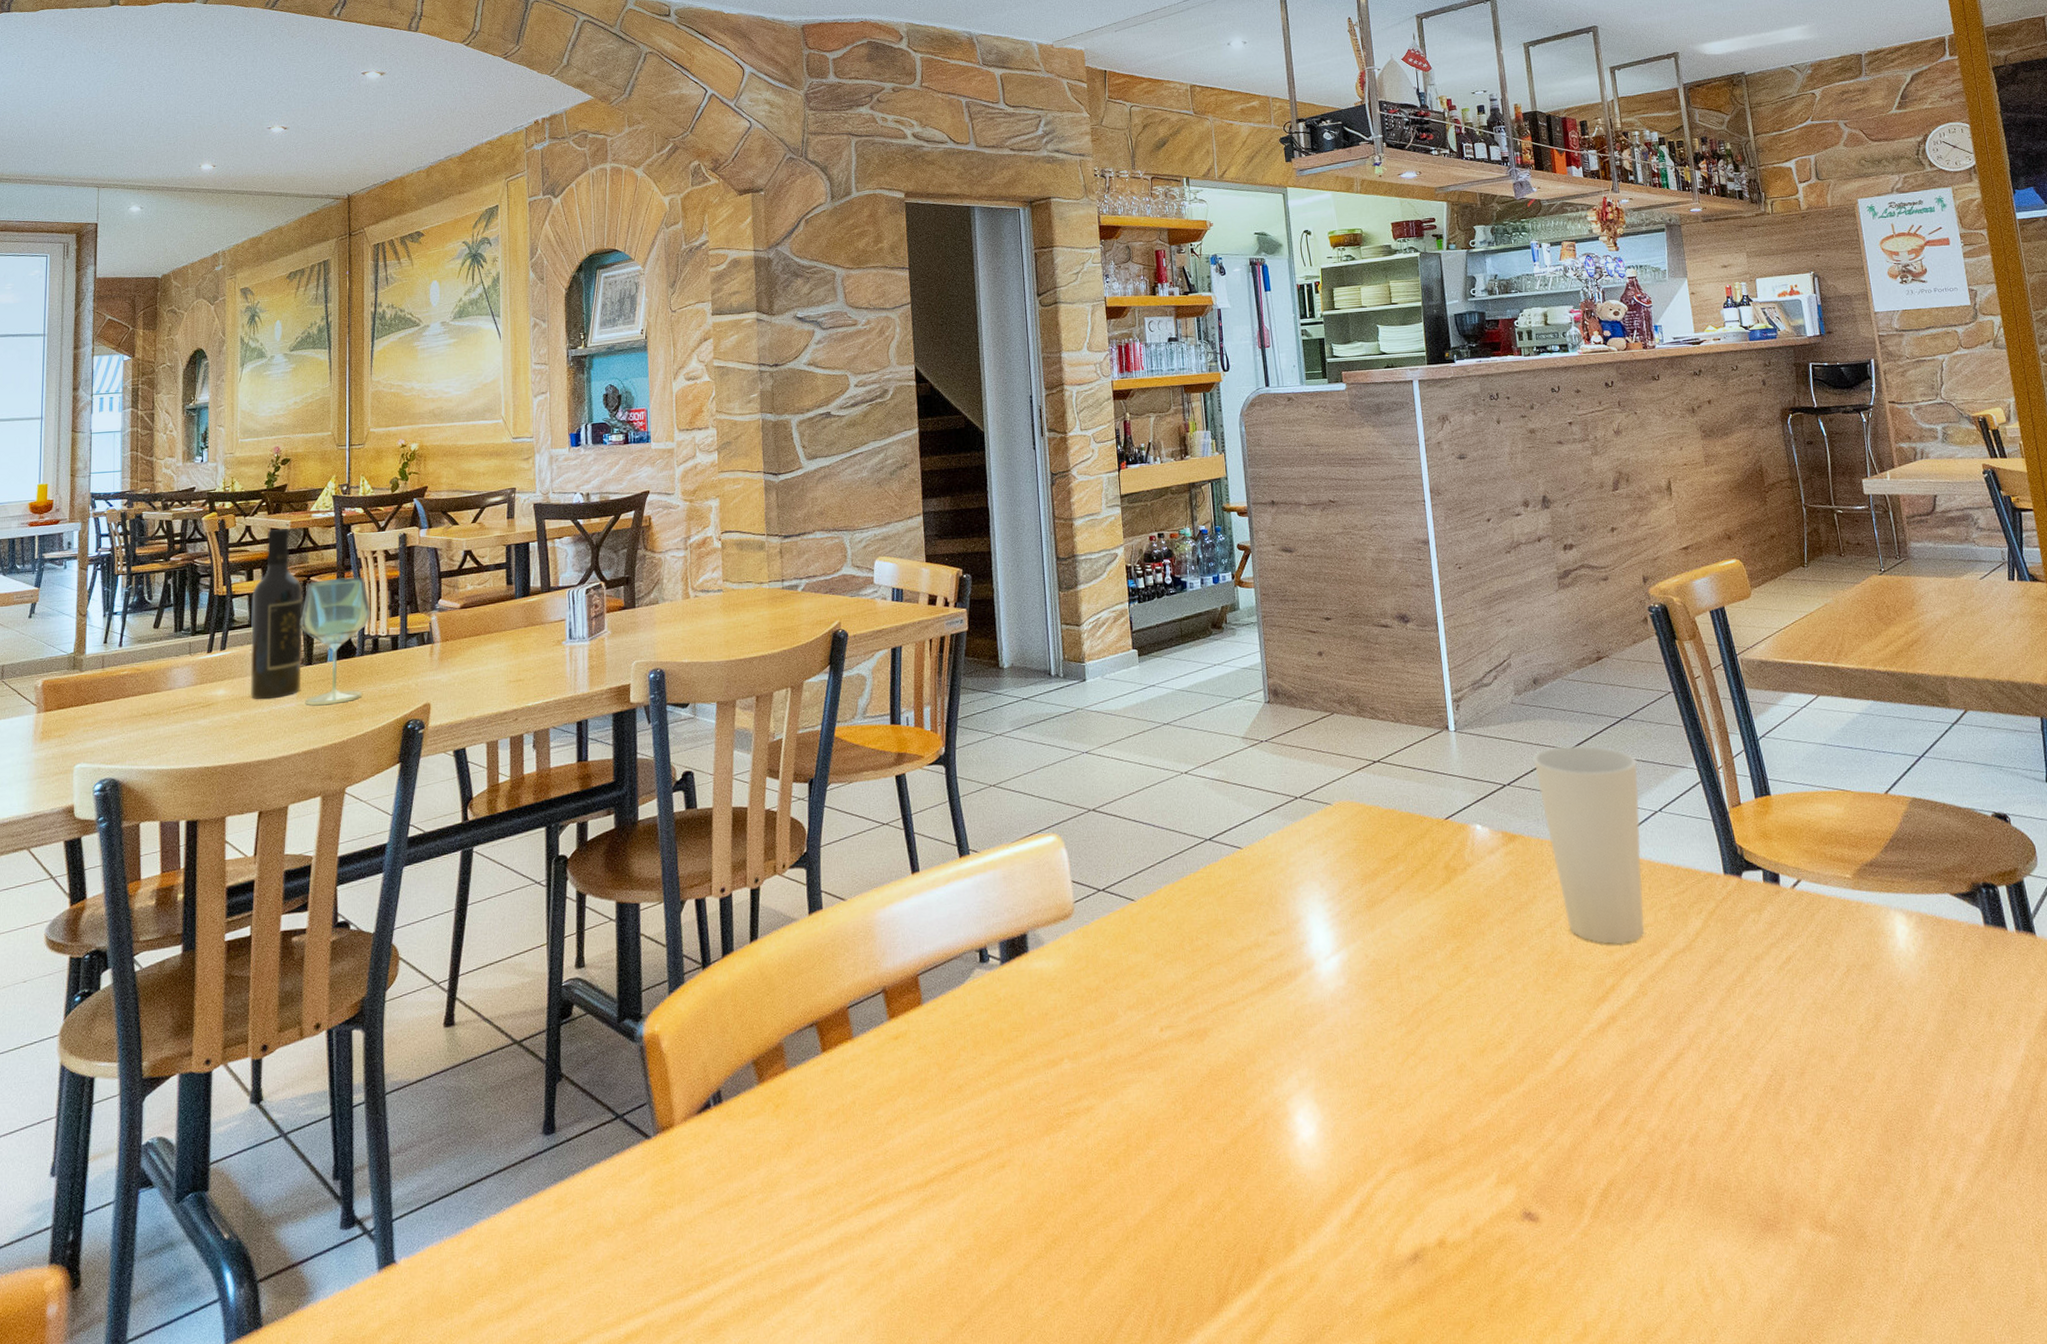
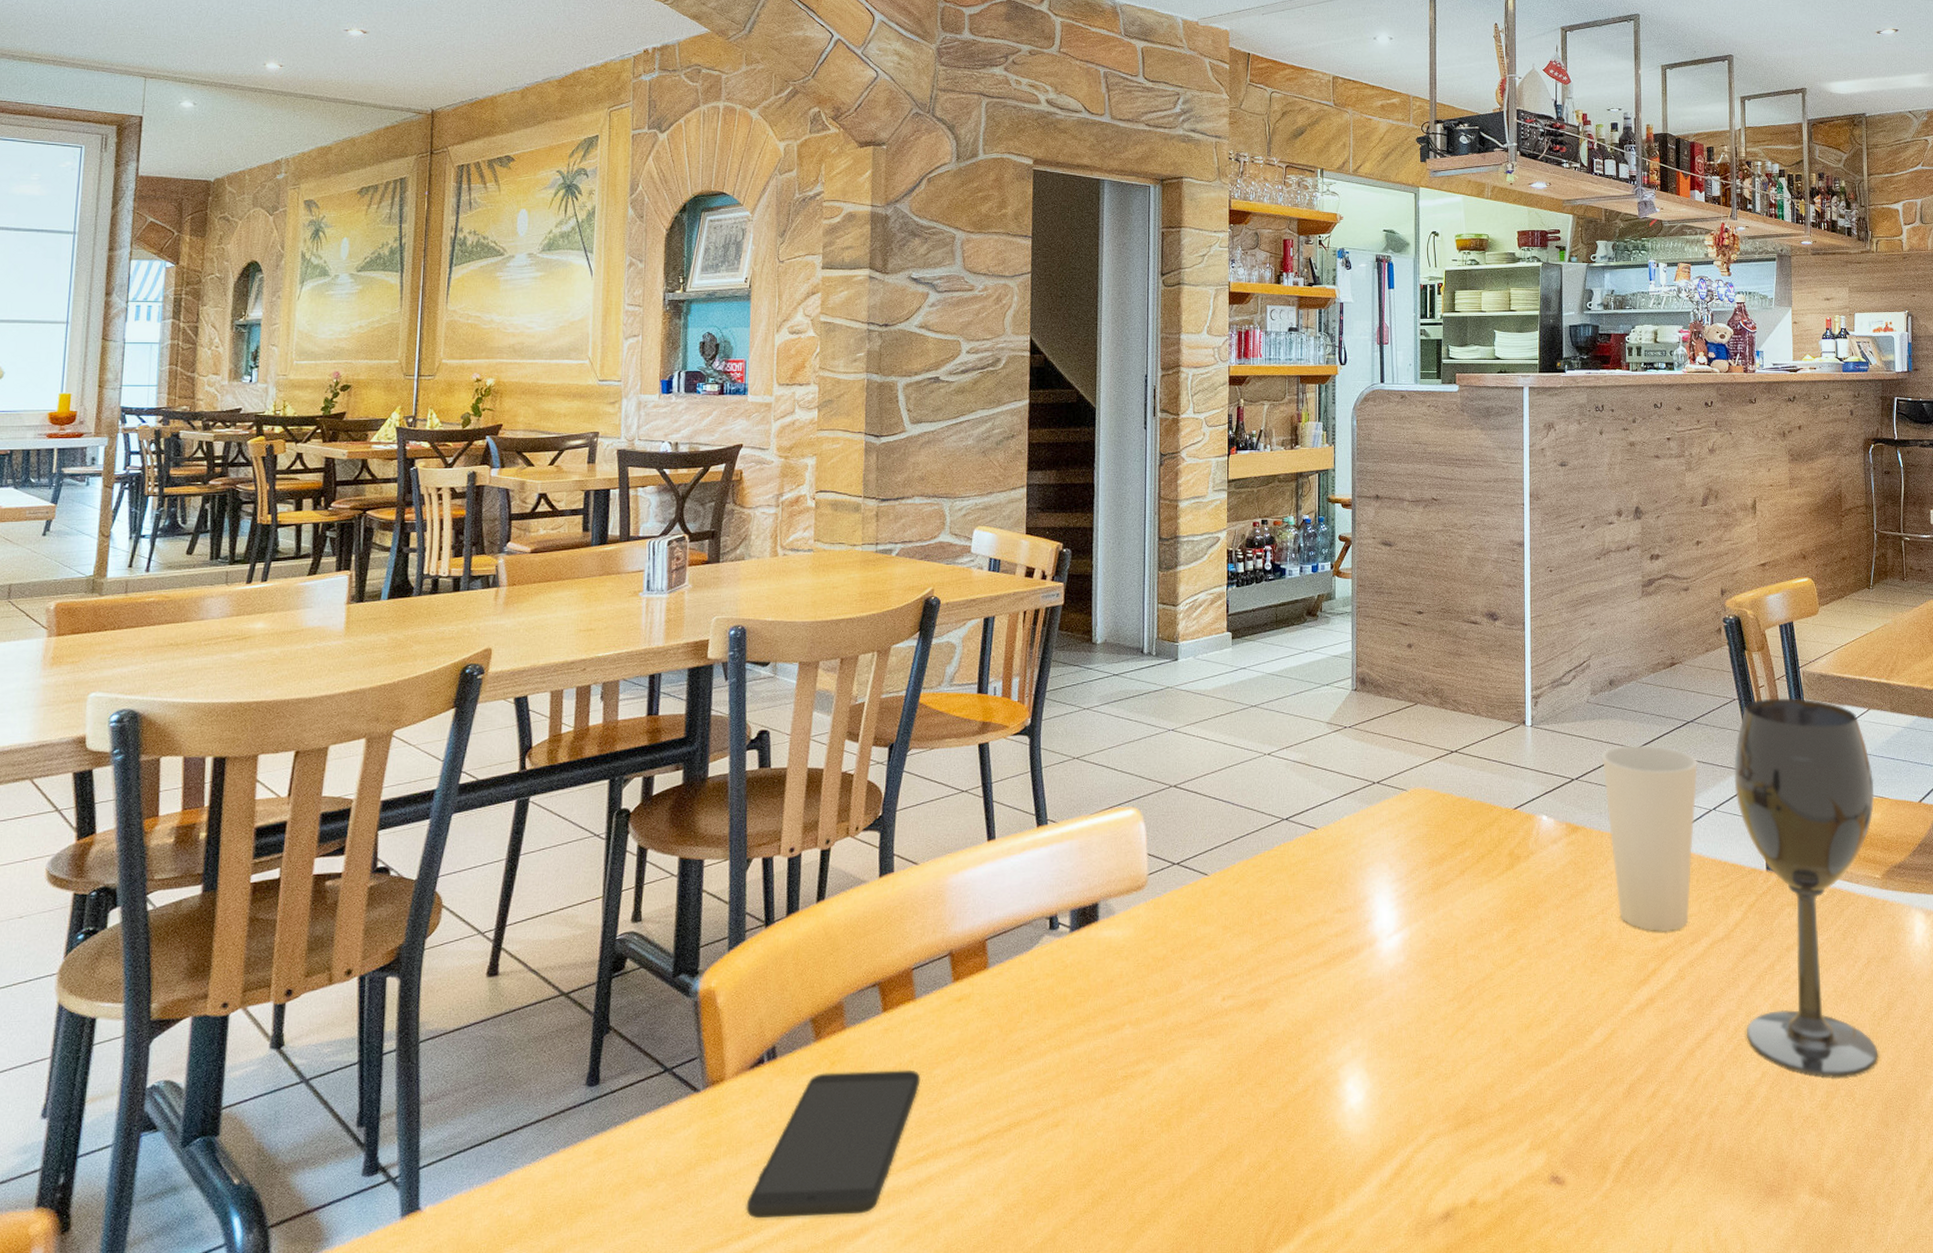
wine bottle: present [250,528,303,700] -> none [293,458,357,636]
wine glass: present [299,577,371,706] -> none [351,514,432,645]
mobile phone: none [703,1111,864,1269] -> present [746,1069,921,1219]
wine glass: none [1676,687,1871,1097] -> present [1734,698,1878,1077]

